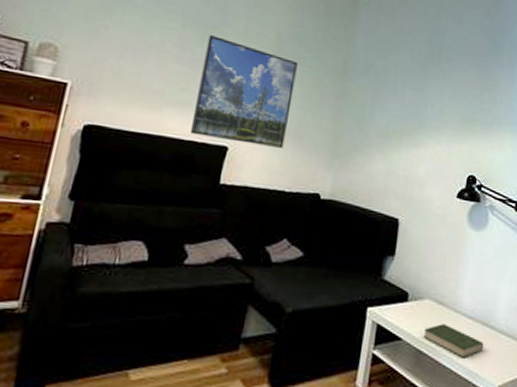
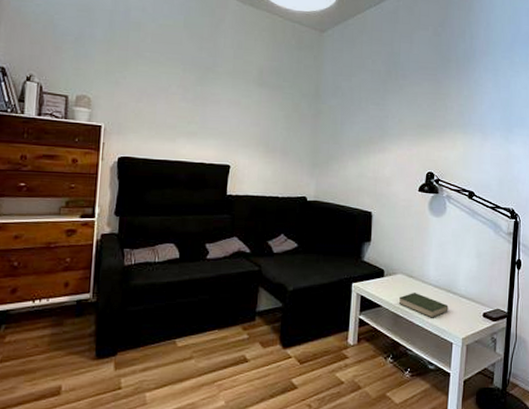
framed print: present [189,35,298,148] -> none [199,76,278,162]

